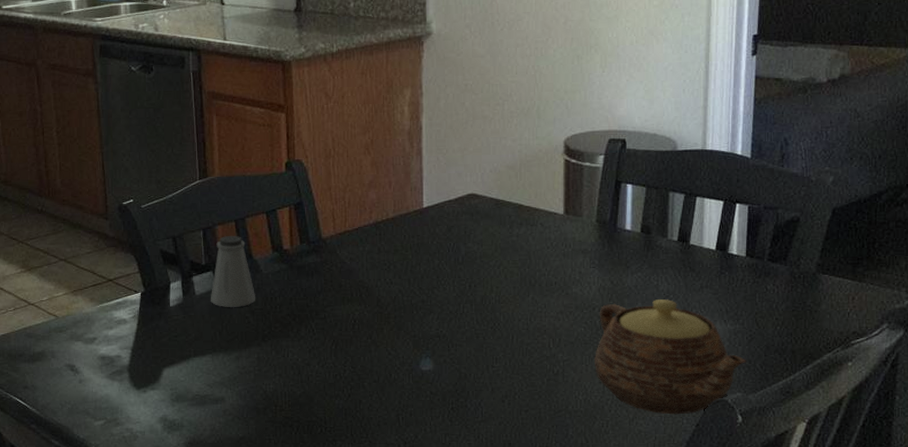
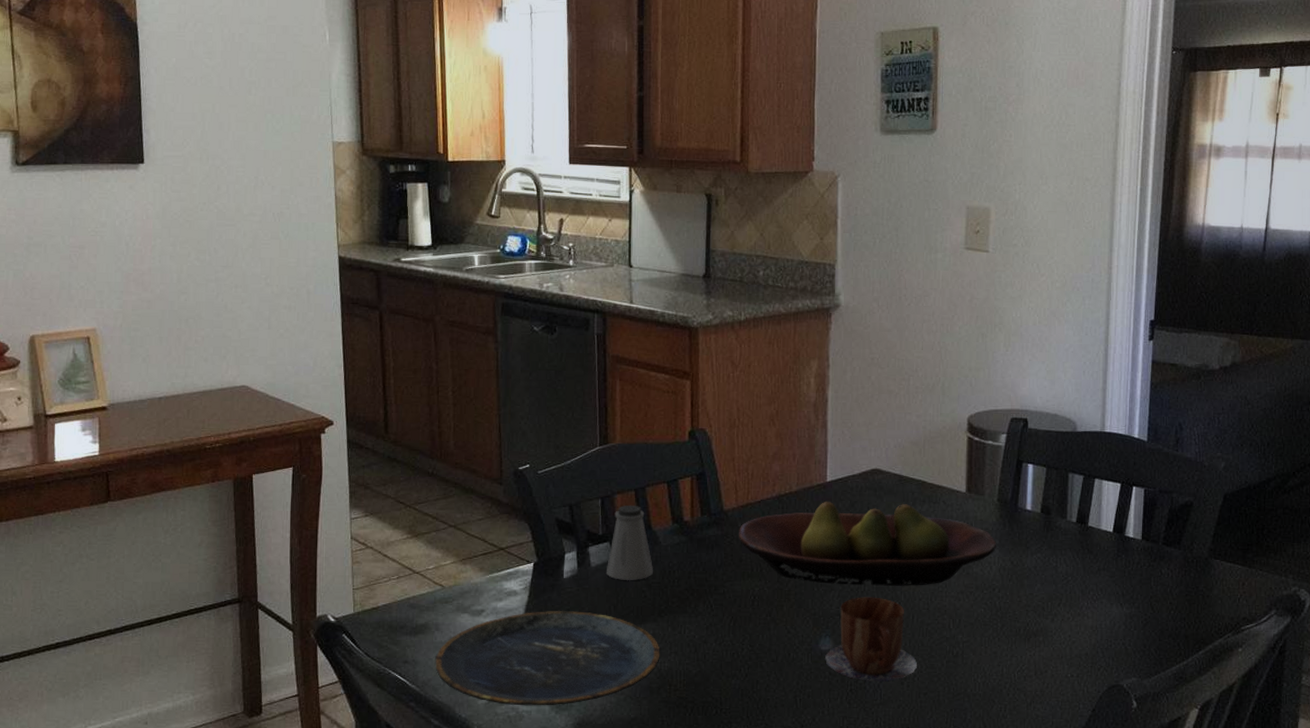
plate: none [53,337,265,427] -> present [435,611,660,706]
fruit bowl: none [336,226,596,308] -> present [738,501,997,586]
mug: none [426,318,518,400] -> present [825,597,918,682]
teapot: present [595,299,747,415] -> none [994,581,1142,699]

